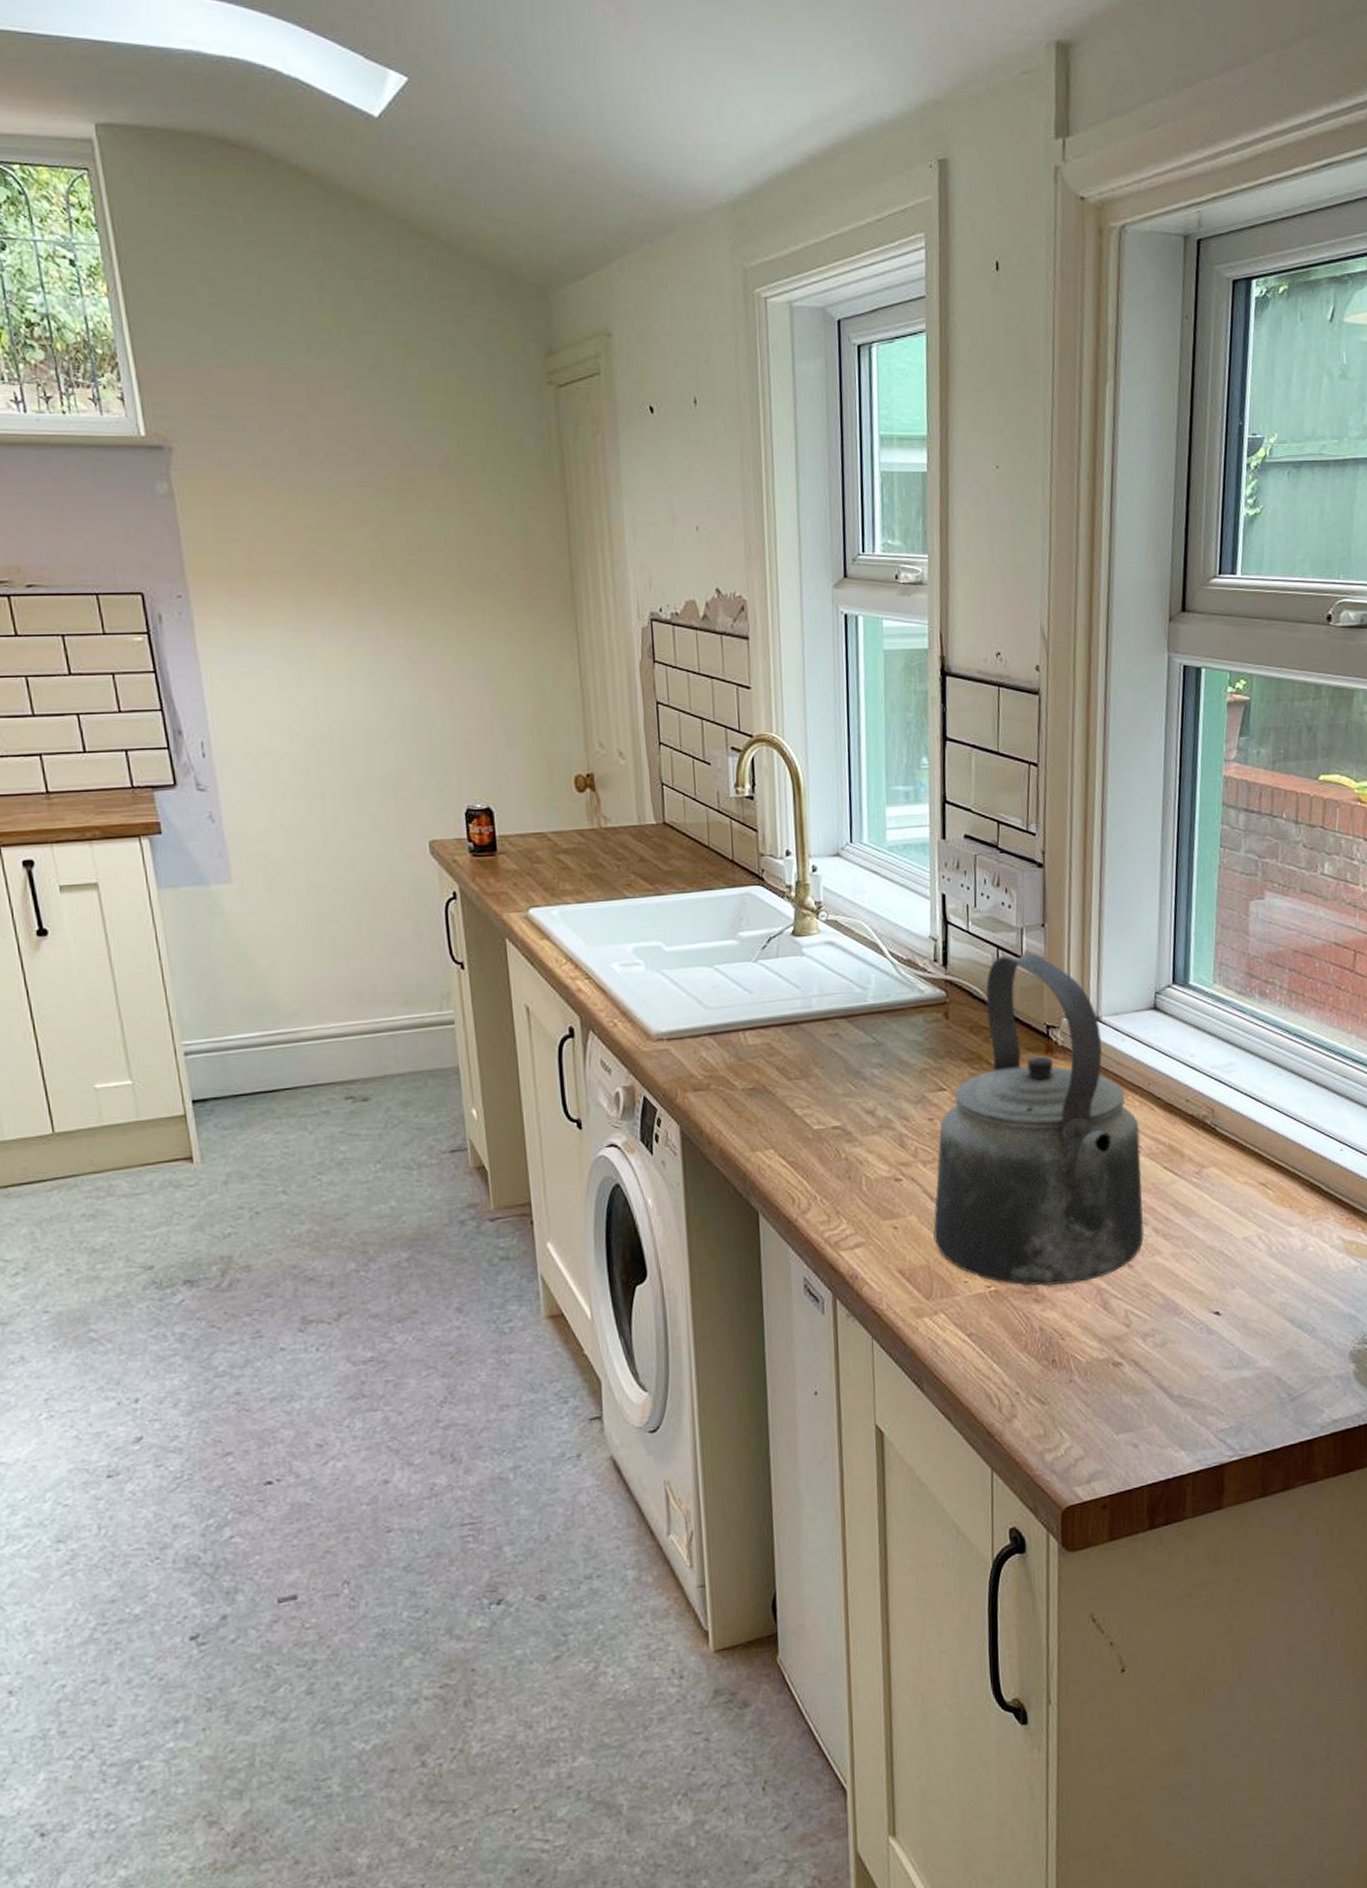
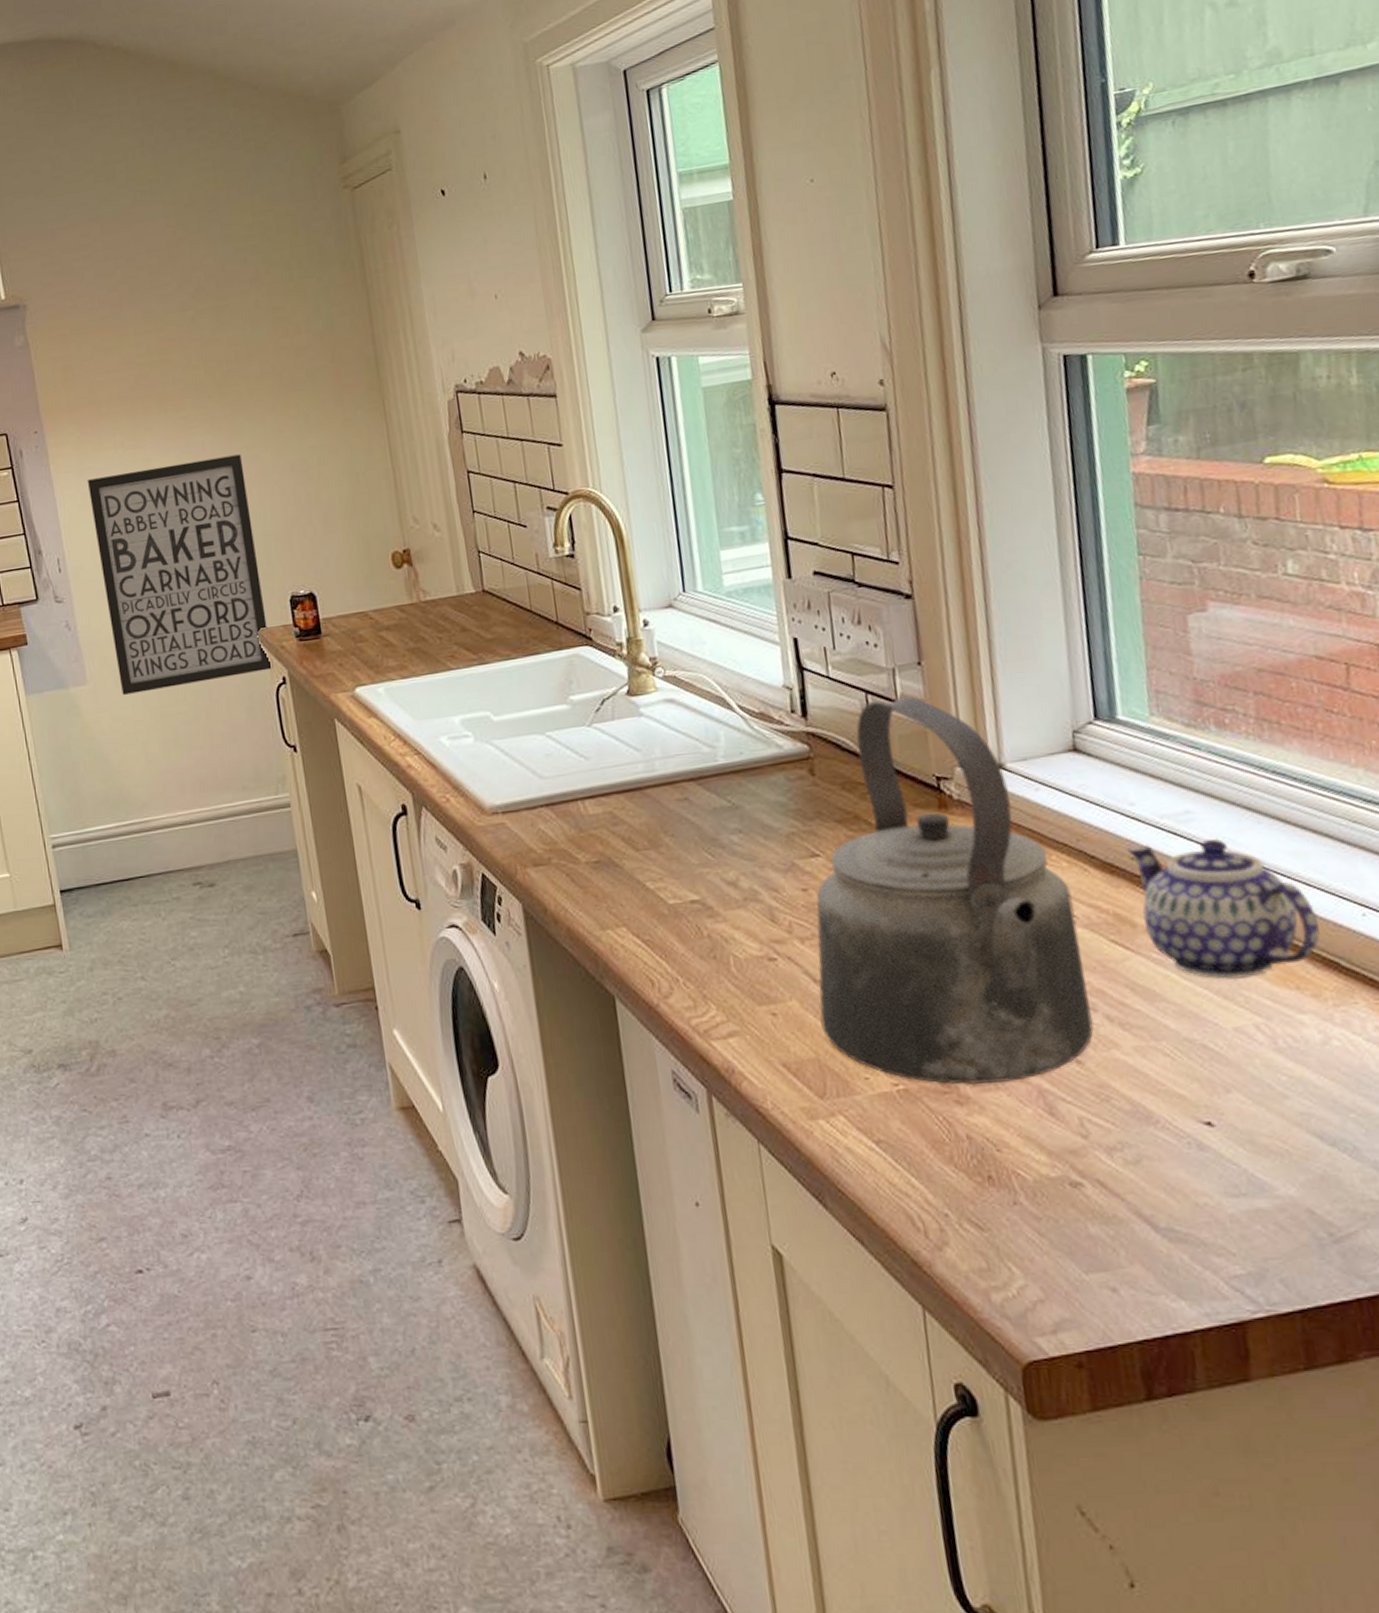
wall art: none [240,653,444,899] -> present [87,454,274,696]
teapot: none [1184,1086,1311,1199] -> present [1126,838,1320,979]

